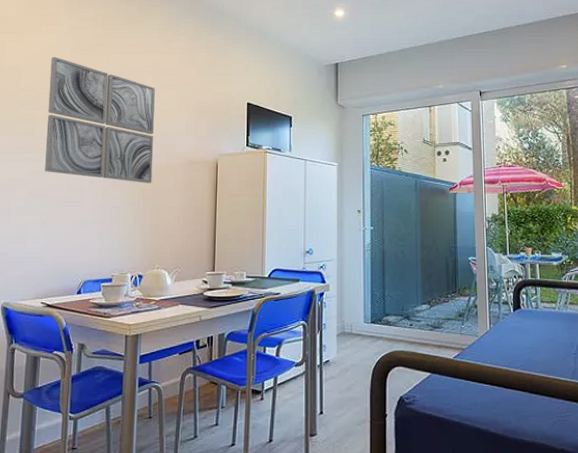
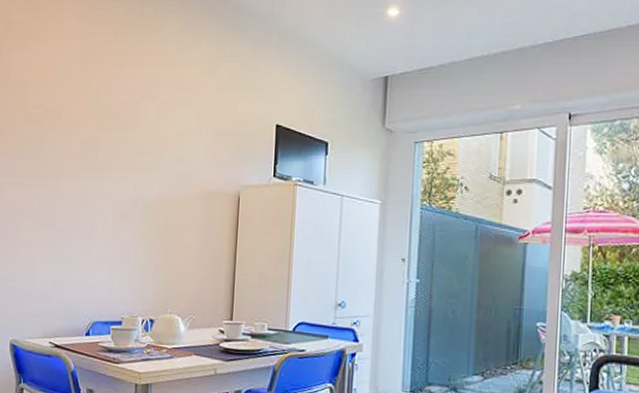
wall art: present [45,56,155,183] -> none [53,67,172,217]

